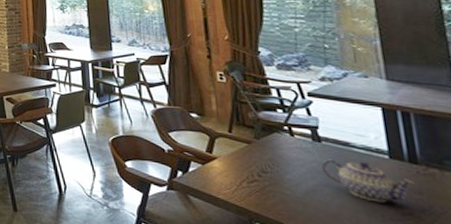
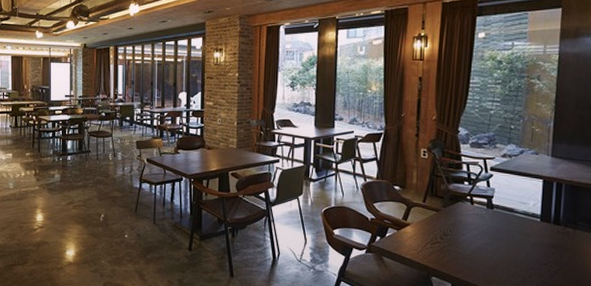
teapot: present [322,159,416,203] -> none [490,223,555,256]

